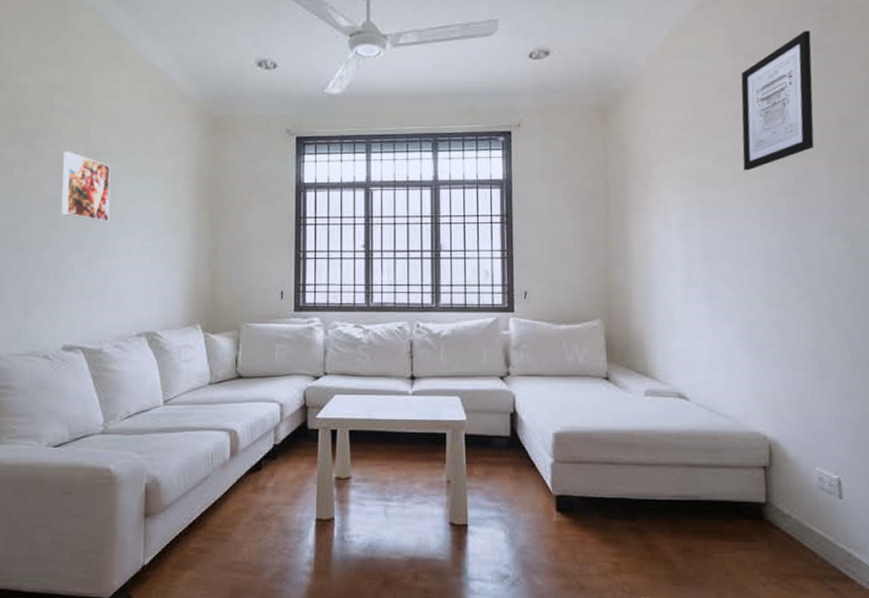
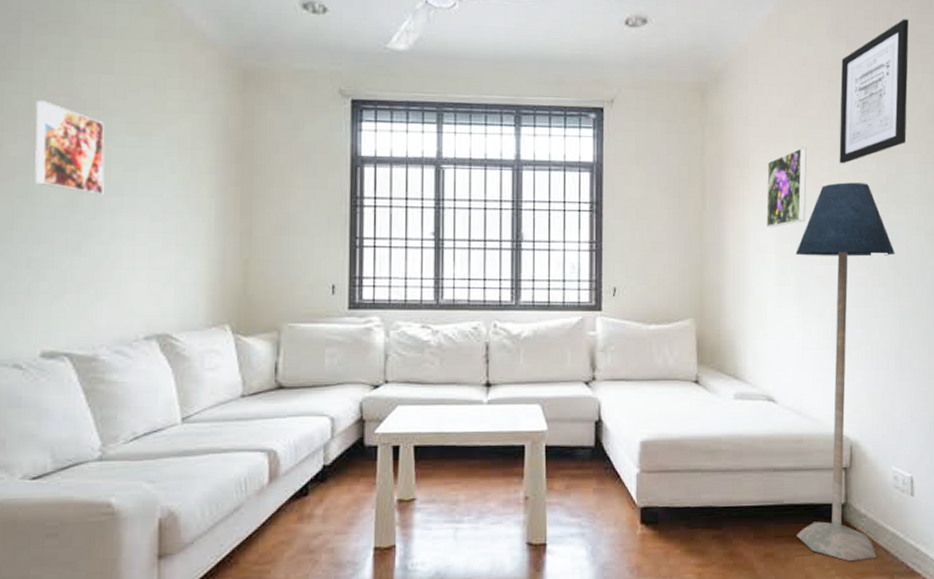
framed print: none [669,157,711,233] -> present [766,147,808,228]
floor lamp: none [702,188,809,562] -> present [795,182,896,562]

